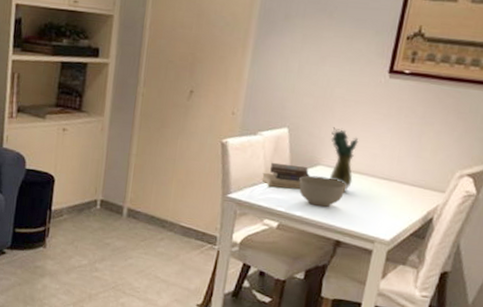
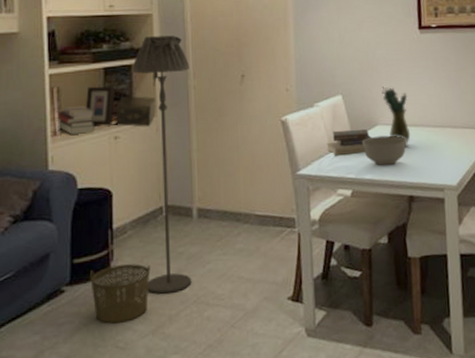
books: none [14,93,47,122] -> present [56,105,94,135]
basket: none [26,241,79,290] -> present [89,264,151,324]
picture frame: none [41,77,70,118] -> present [86,86,116,126]
decorative box: none [65,92,105,125] -> present [115,95,156,127]
floor lamp: none [74,37,142,276] -> present [132,35,192,294]

